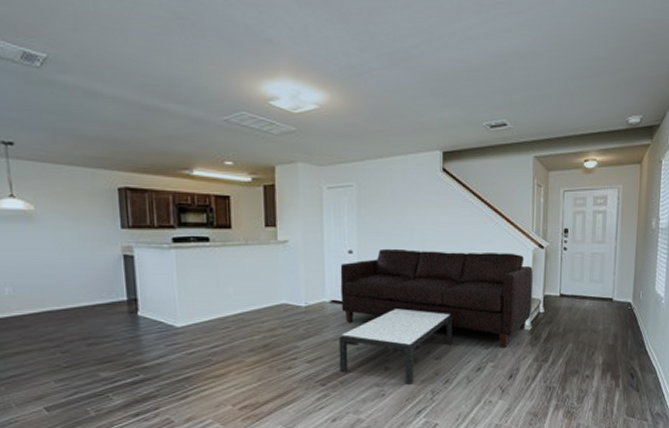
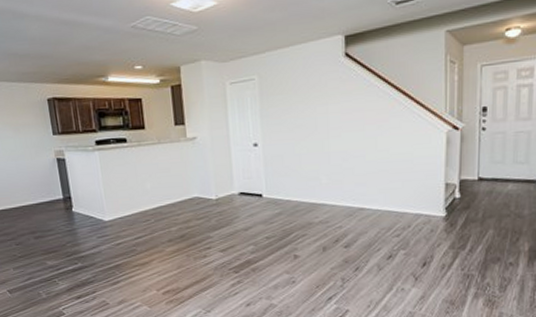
coffee table: present [339,308,453,386] -> none [248,198,362,273]
sofa: present [340,248,533,349] -> none [246,136,446,236]

